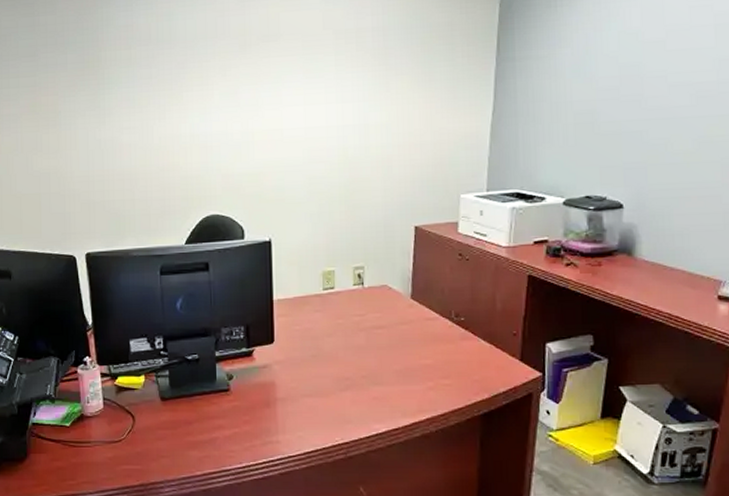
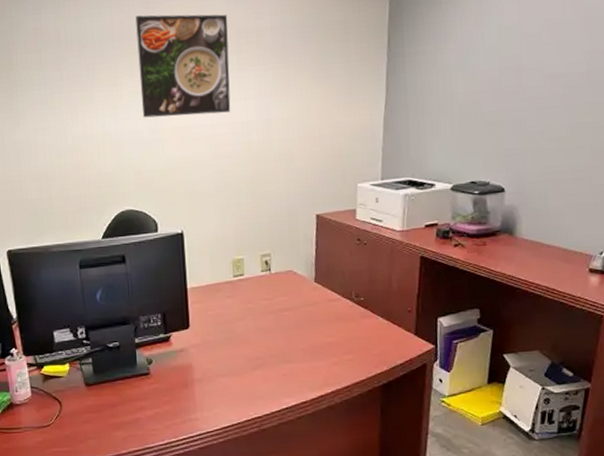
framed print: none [230,13,327,119] -> present [135,14,231,118]

